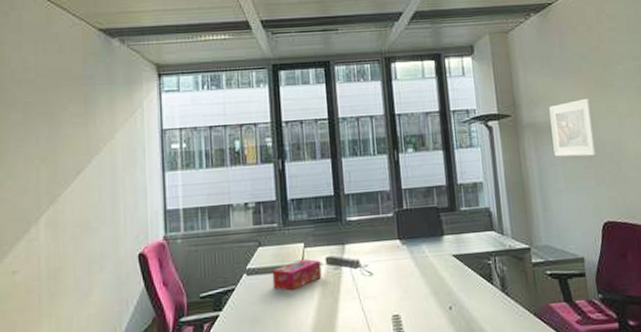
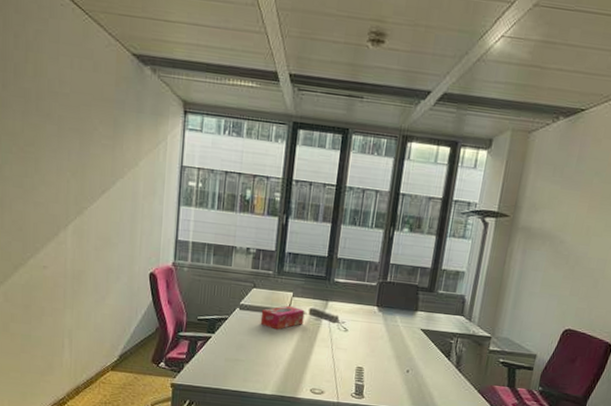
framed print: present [549,98,598,157] -> none [539,213,592,269]

